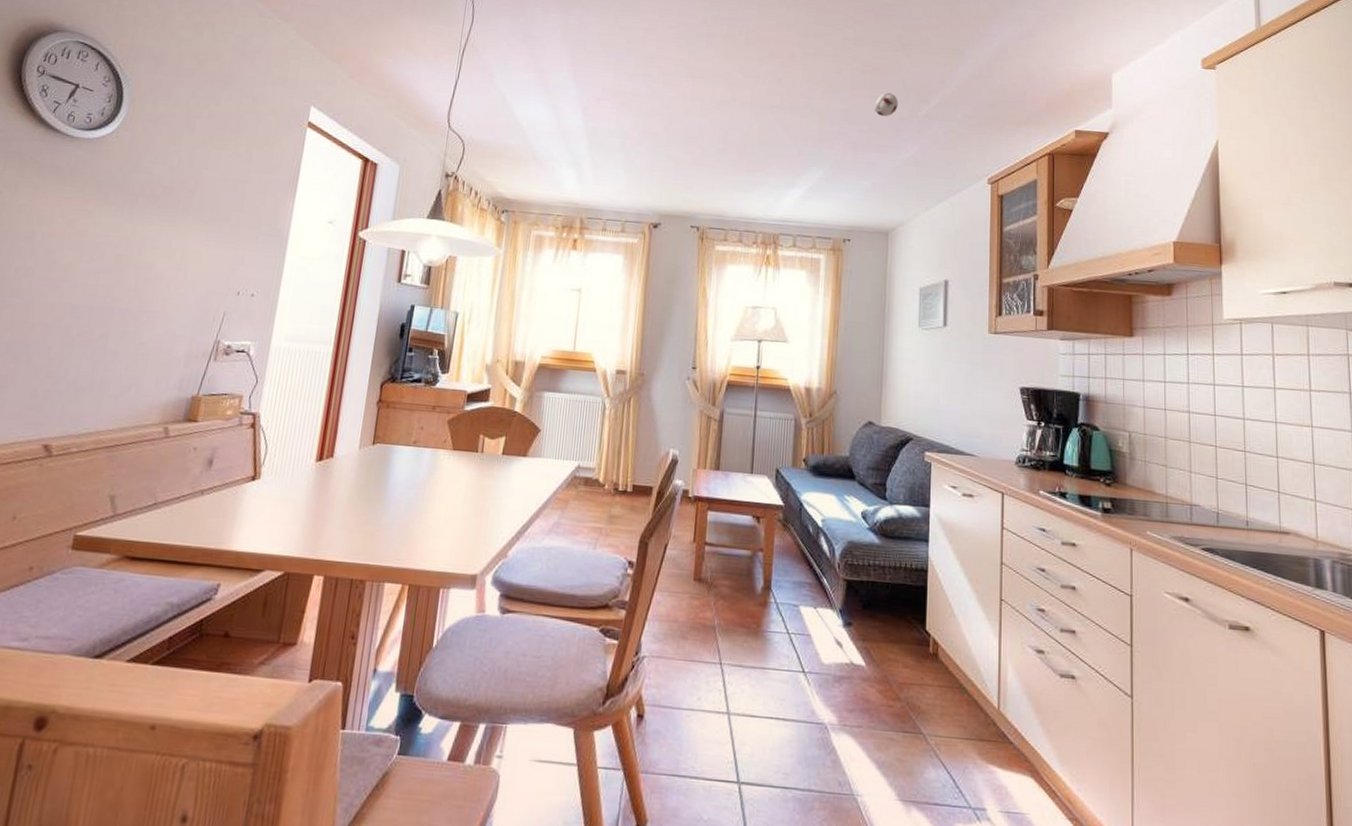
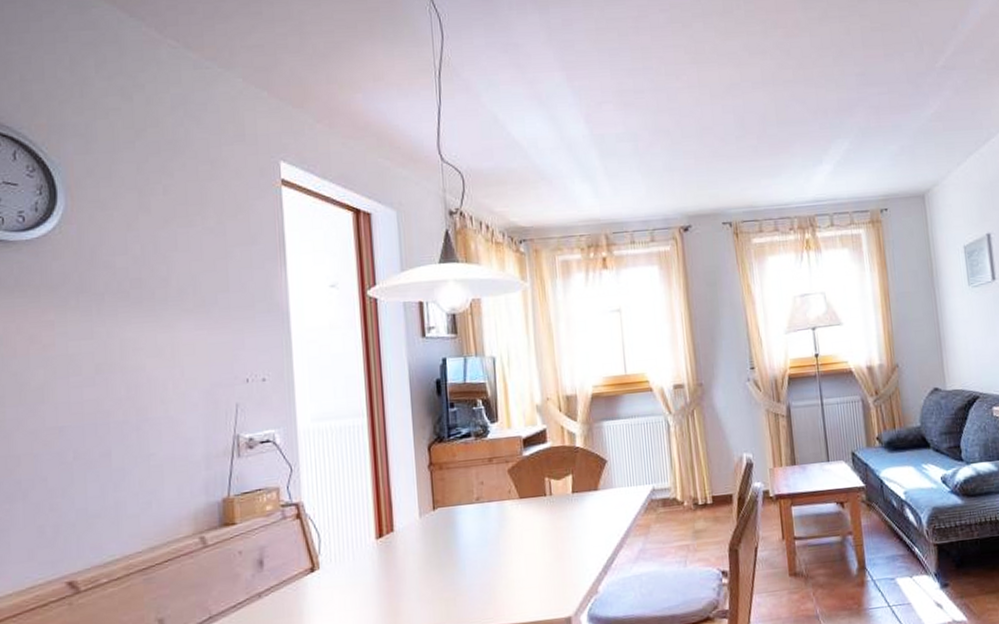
smoke detector: present [874,91,898,117] -> none [889,47,914,75]

